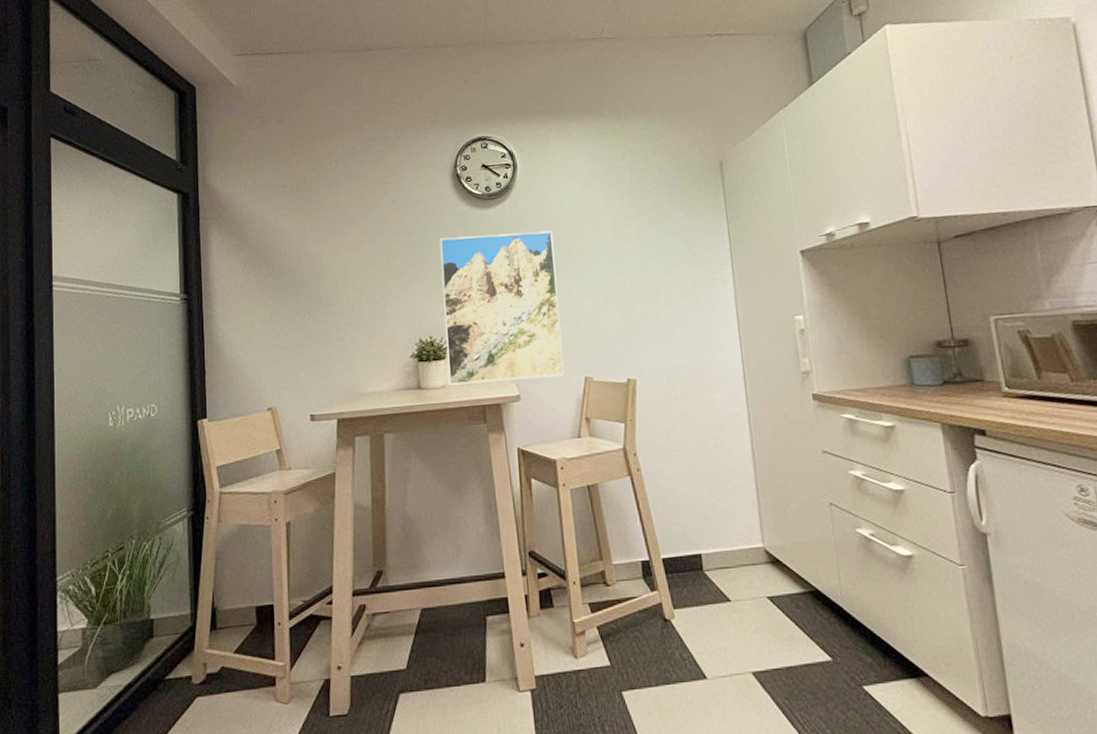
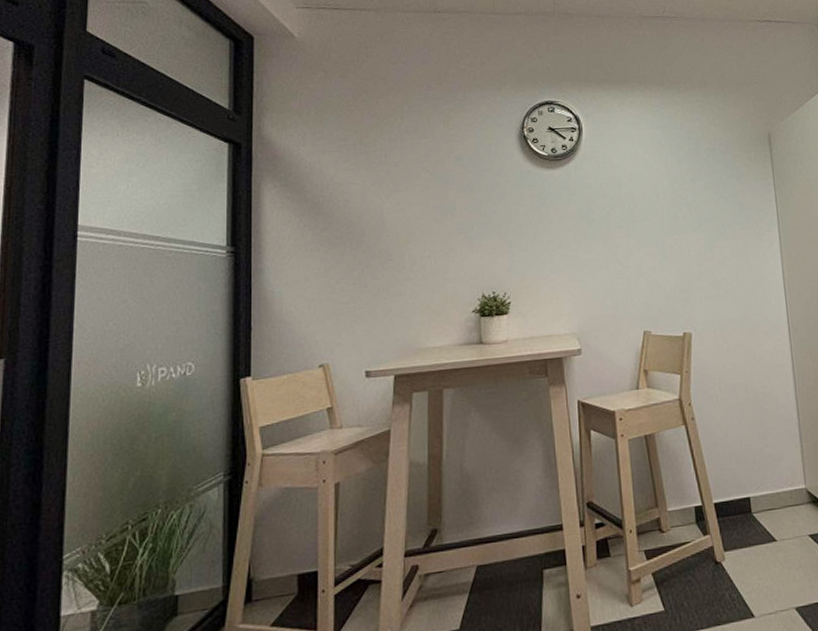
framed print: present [439,230,565,385] -> none [505,192,625,340]

